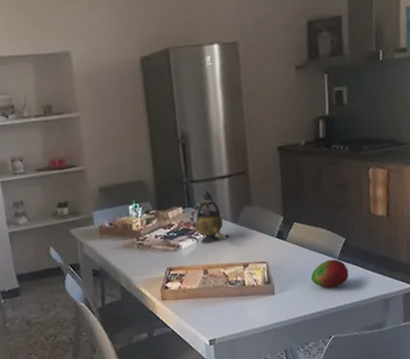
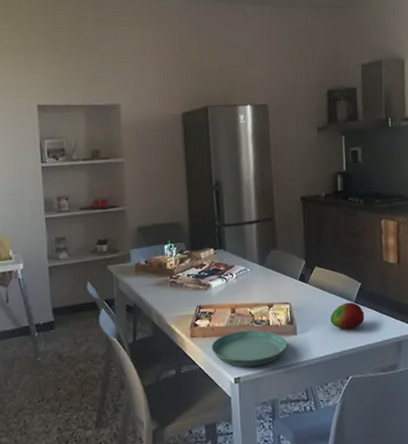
saucer: none [184,291,265,329] -> present [211,330,287,367]
teapot: present [189,190,230,244] -> none [220,234,257,284]

